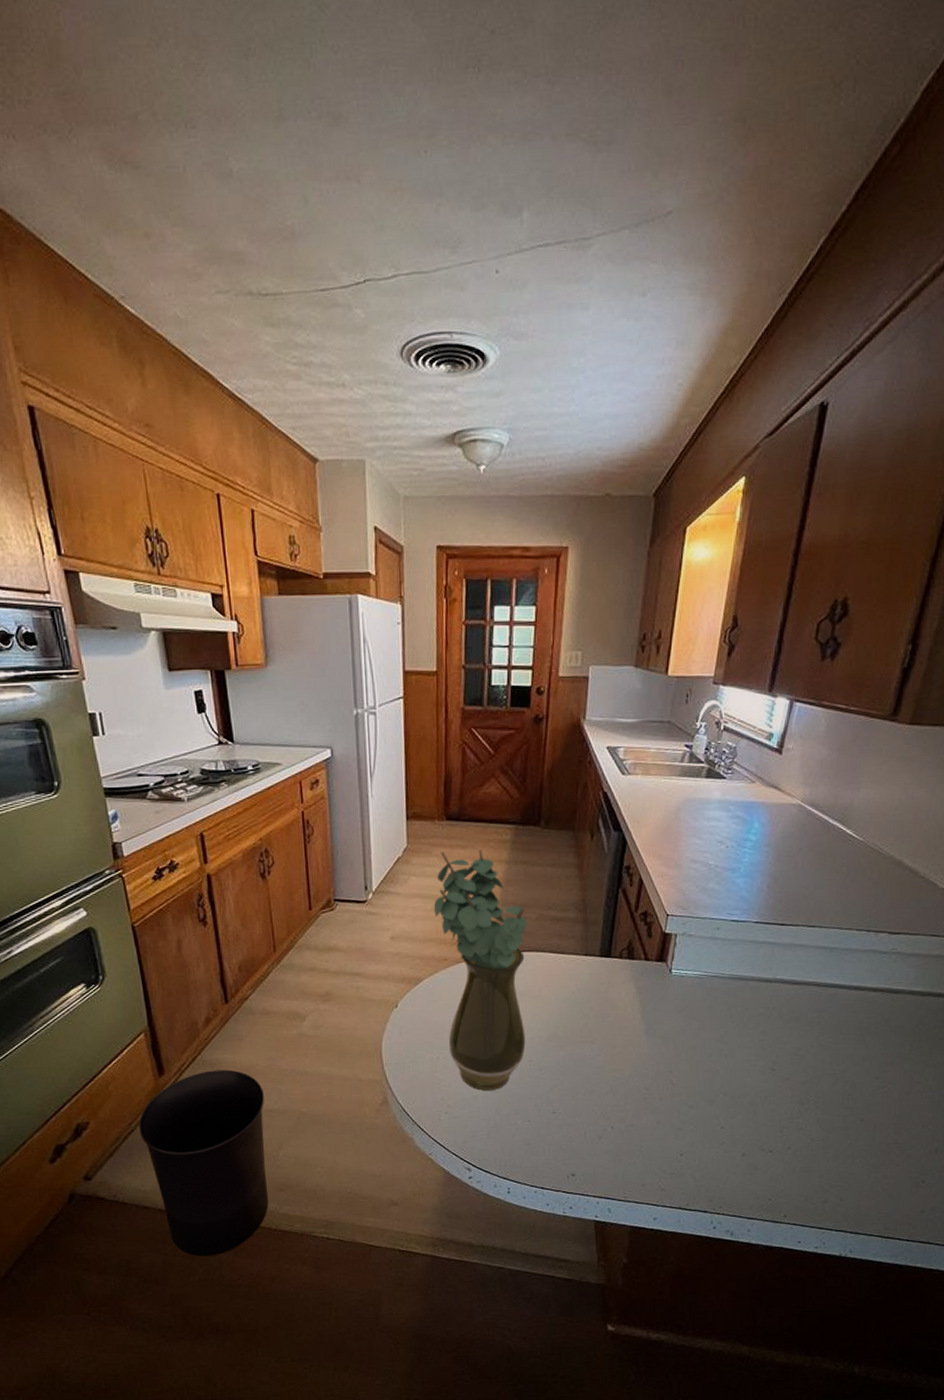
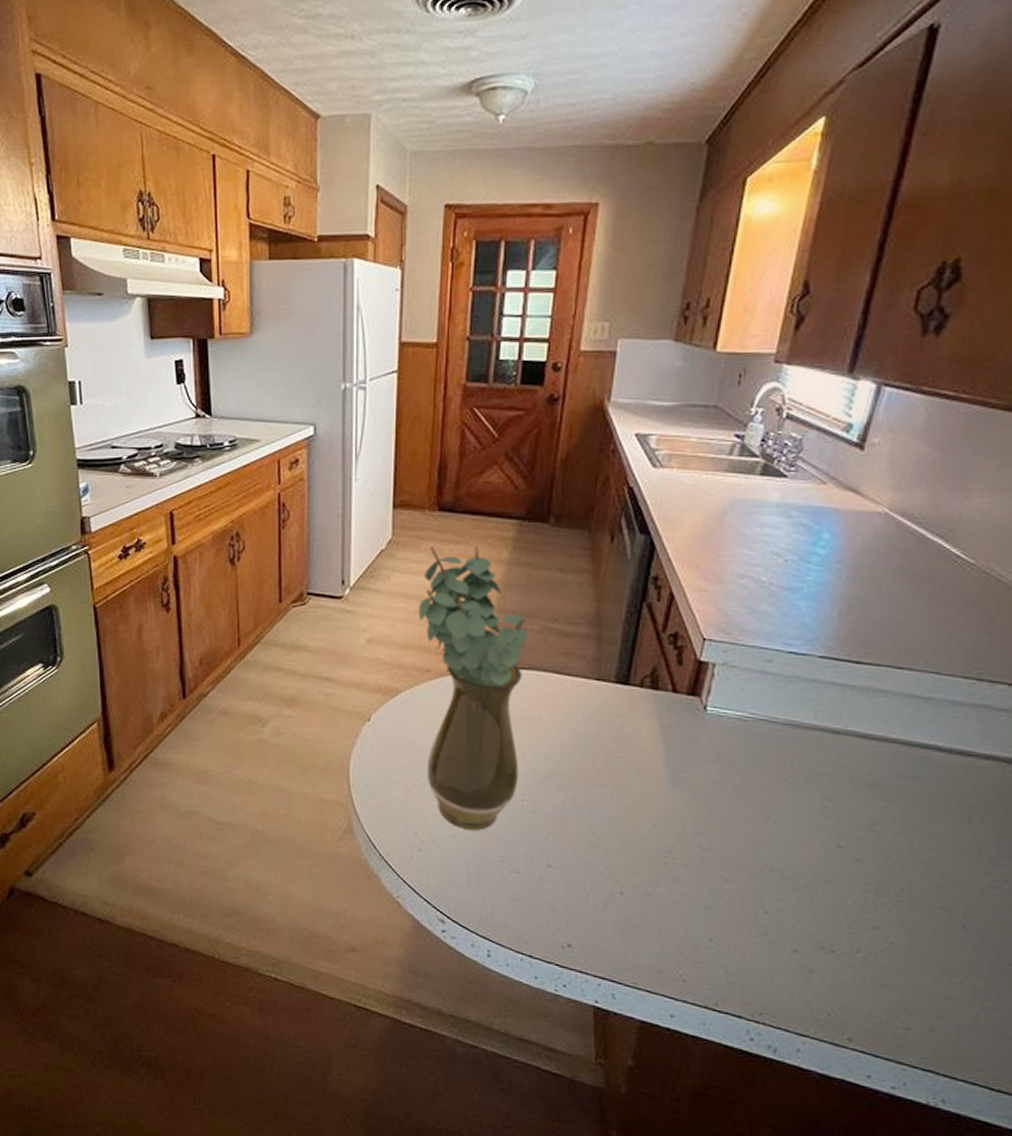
waste bin: present [138,1069,269,1257] -> none [84,771,216,979]

